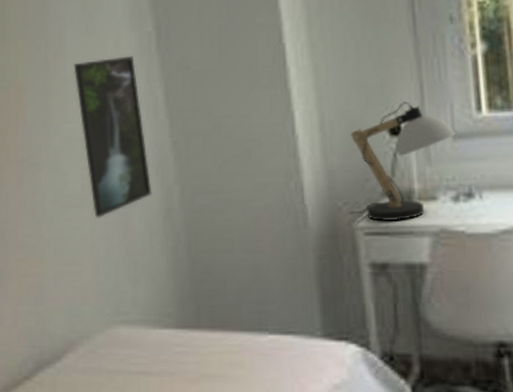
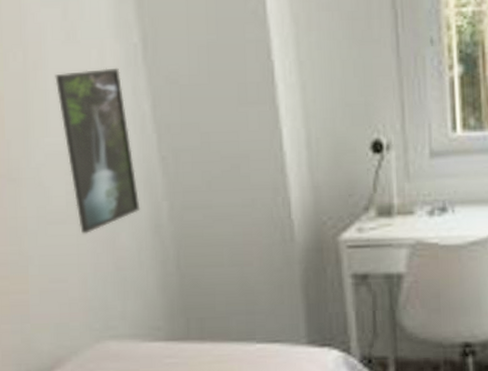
desk lamp: present [350,101,456,222] -> none [334,120,433,235]

